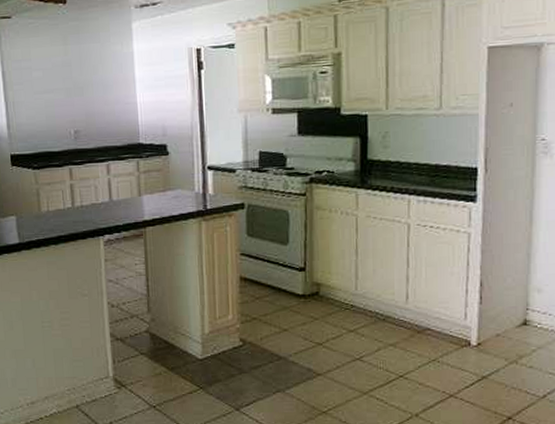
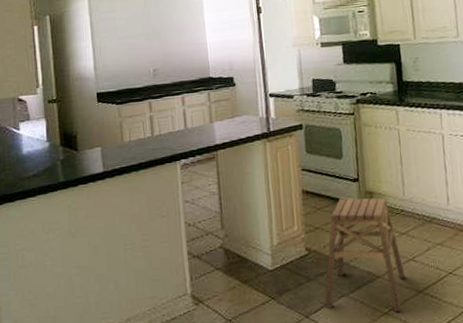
stool: none [258,288,350,413] -> present [325,198,406,313]

